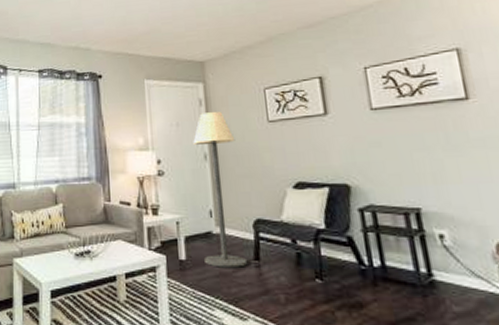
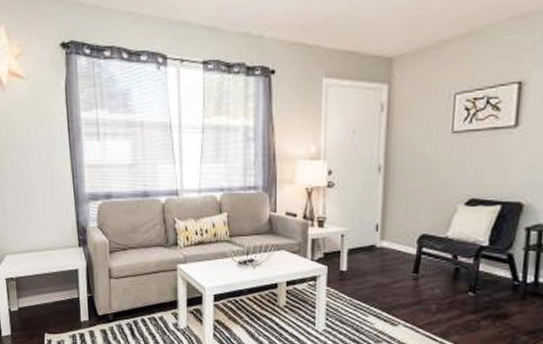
floor lamp: present [193,111,248,268] -> none [365,118,414,279]

